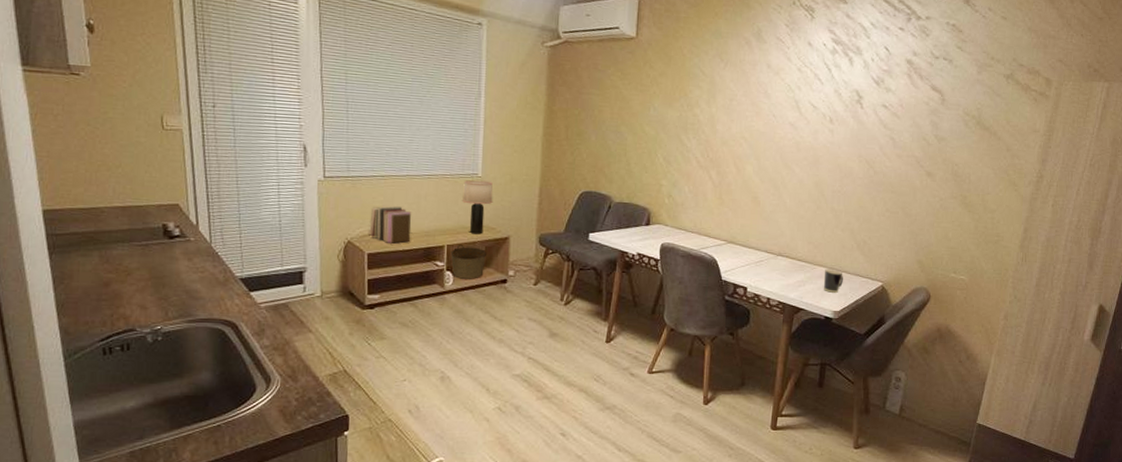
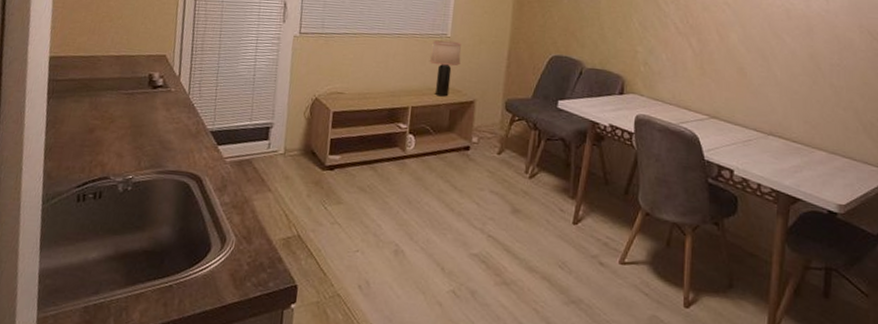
books: present [370,206,412,244] -> none [337,64,379,103]
basket: present [450,244,486,279] -> none [414,106,451,145]
mug: present [823,269,843,293] -> none [824,154,848,183]

